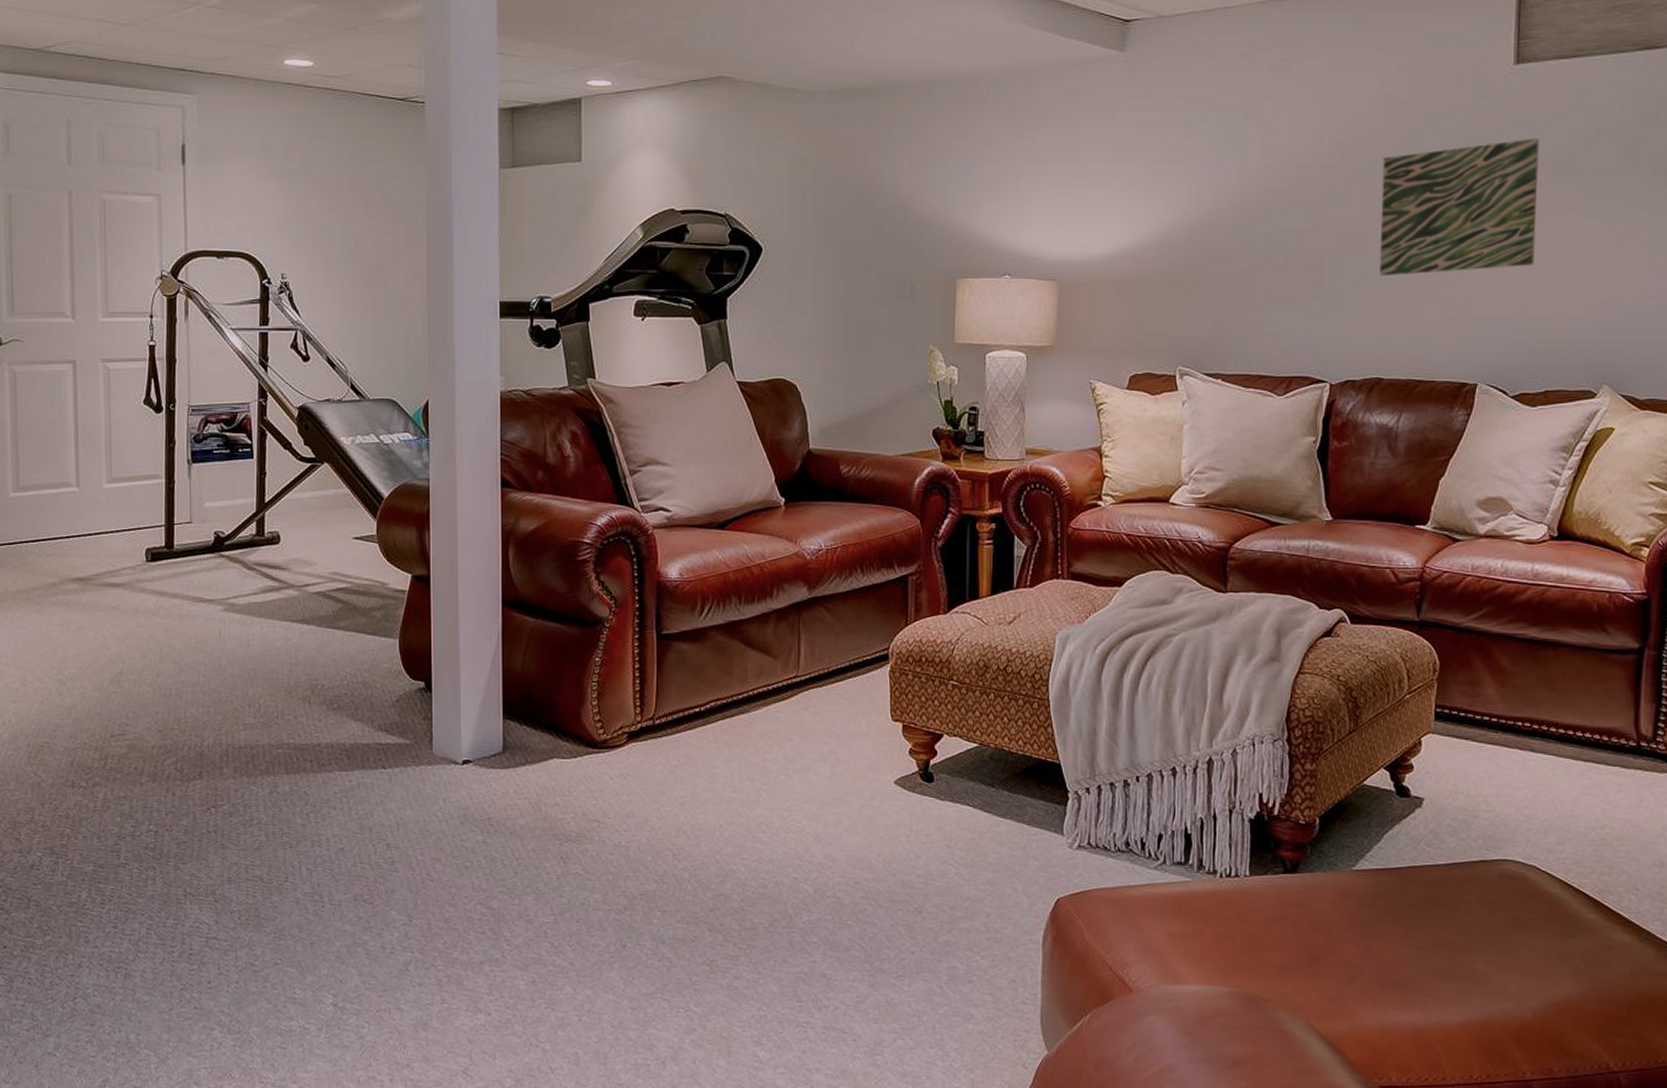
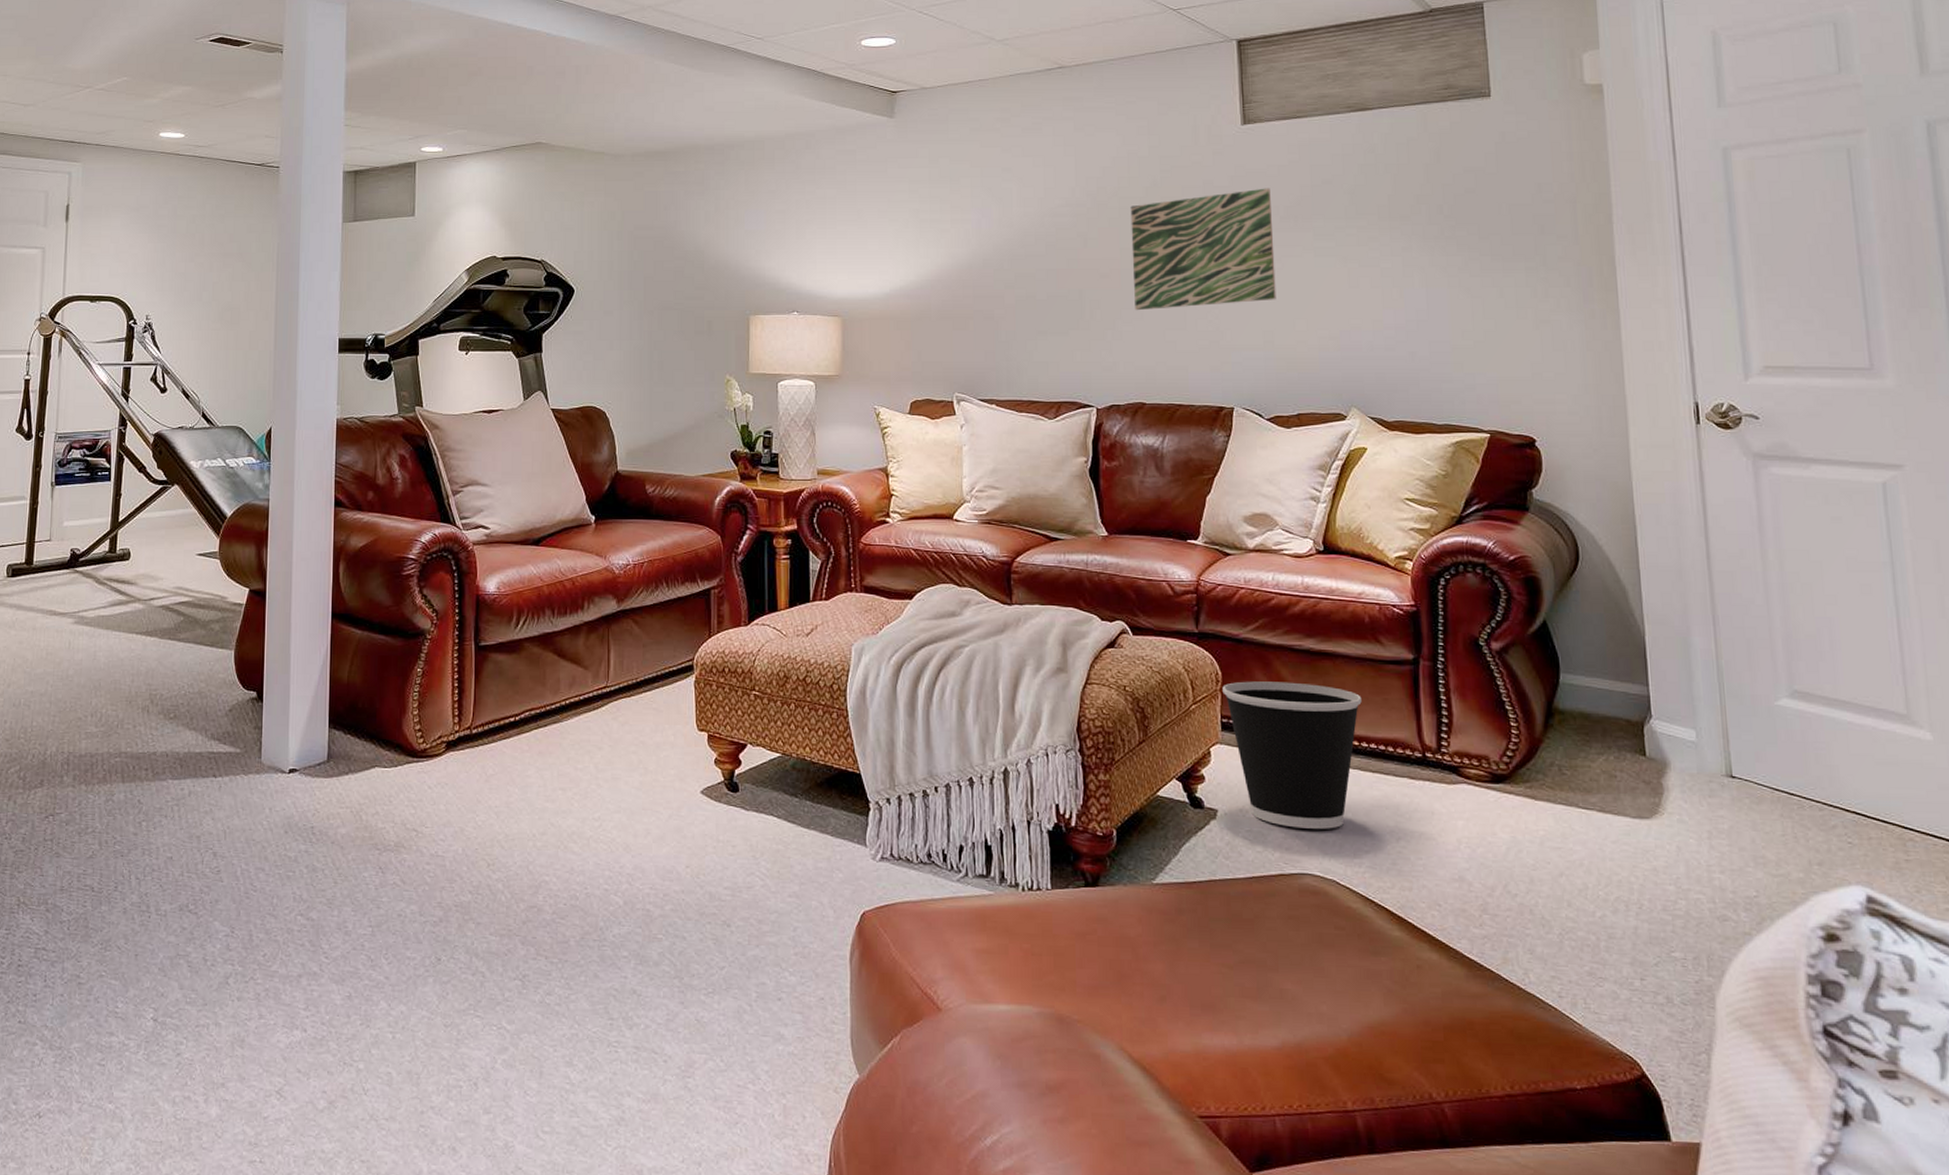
wastebasket: none [1439,670,1581,817] -> present [1222,681,1362,829]

